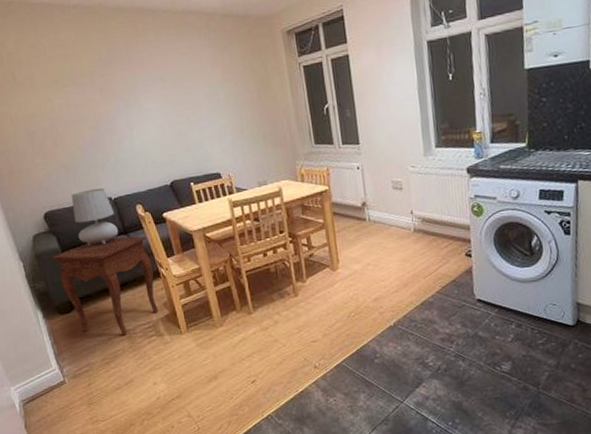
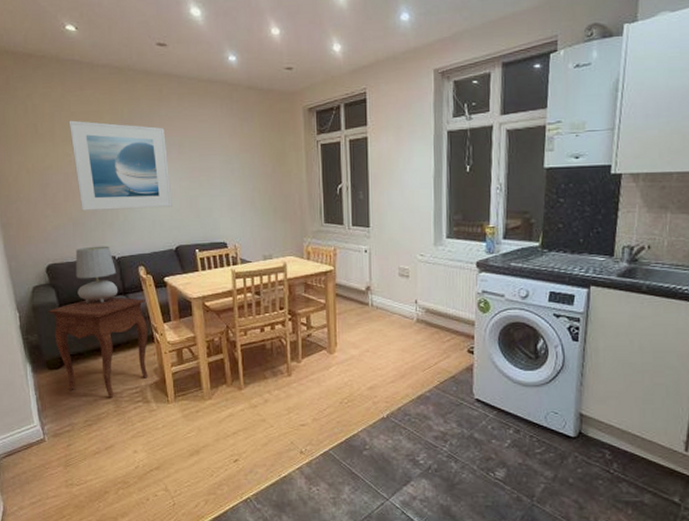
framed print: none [46,63,162,155] -> present [69,120,172,211]

